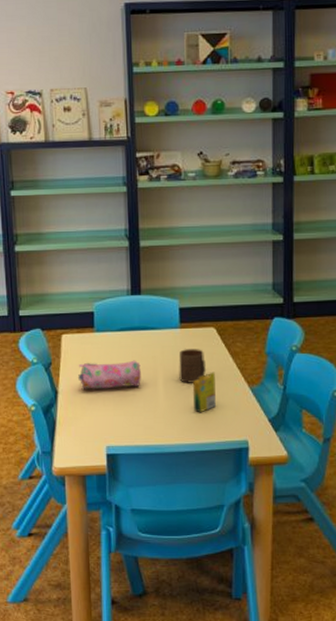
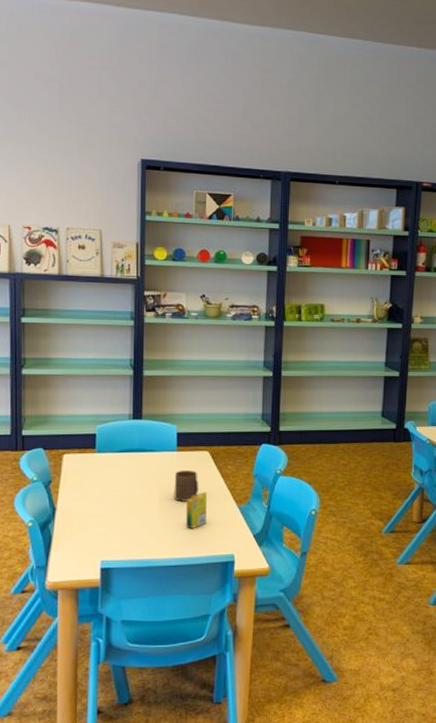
pencil case: present [78,360,141,389] -> none [77,479,138,507]

